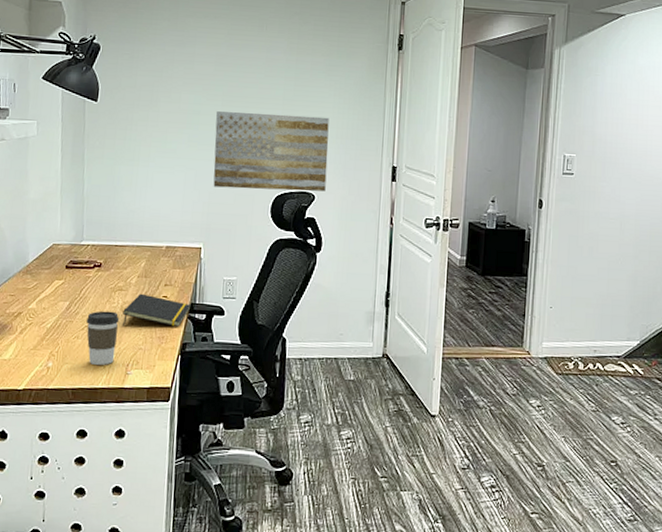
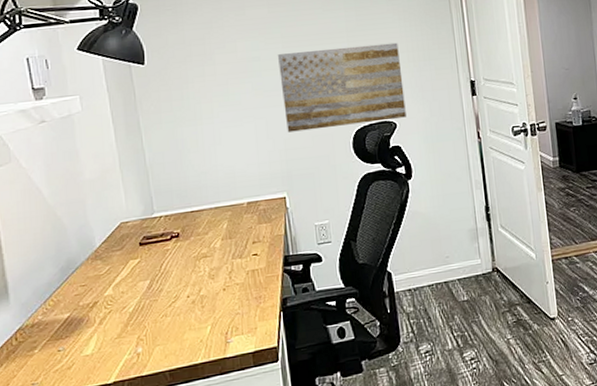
coffee cup: present [86,311,120,365] -> none [172,280,211,341]
notepad: present [123,293,191,327] -> none [211,256,285,294]

